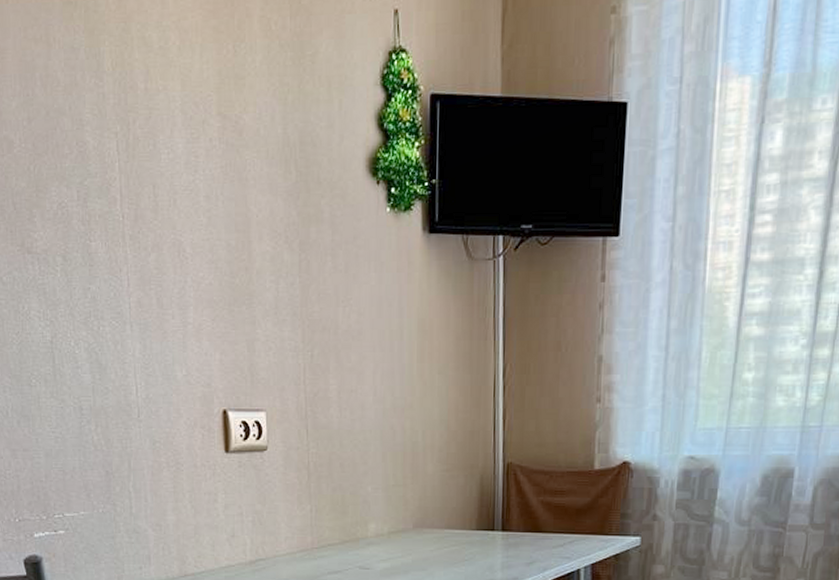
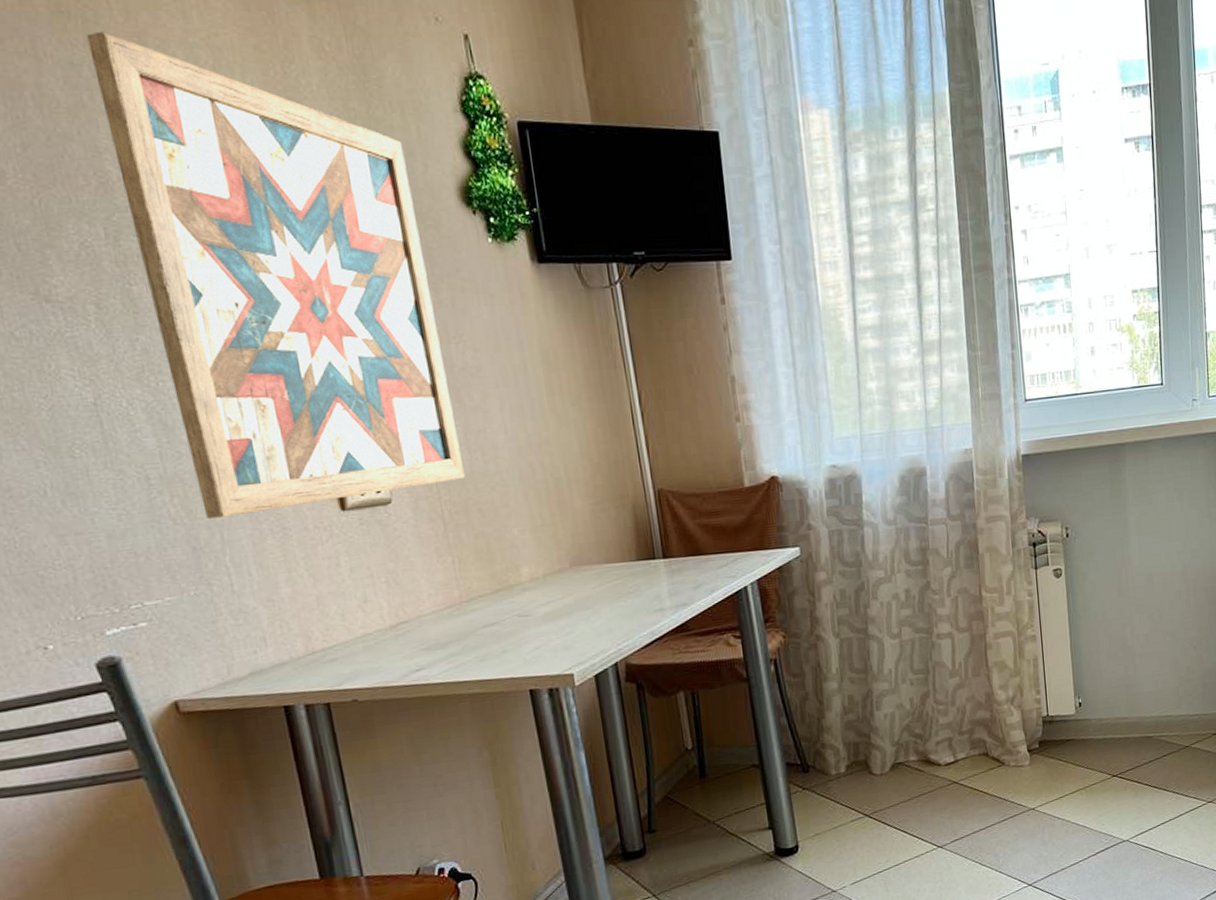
wall art: none [87,18,333,448] -> present [87,31,466,519]

